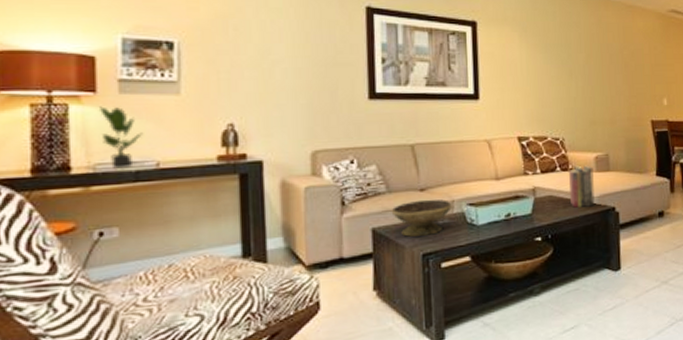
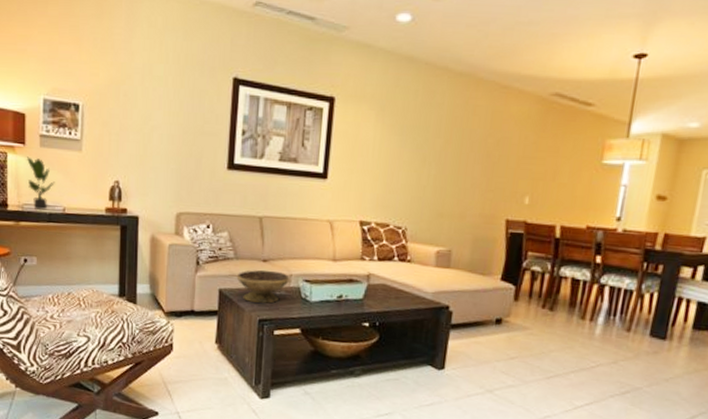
books: present [569,165,595,208] -> none [403,257,432,302]

